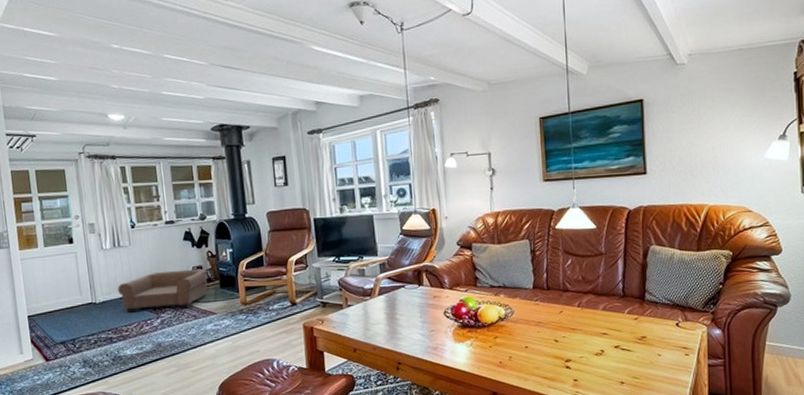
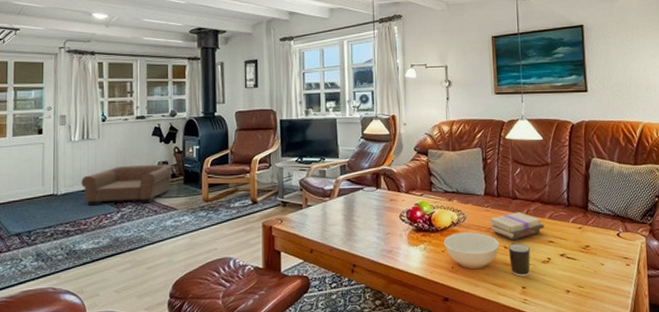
bowl: none [490,326,550,364] -> present [443,232,499,270]
books: none [539,304,598,334] -> present [490,212,544,241]
mug: none [559,337,583,370] -> present [508,244,531,277]

